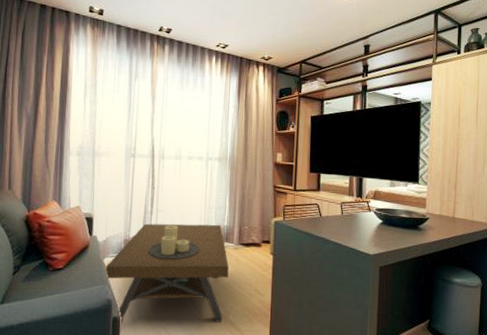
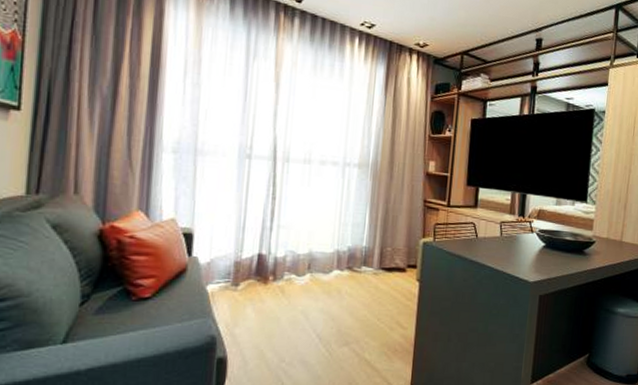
coffee table: present [105,223,229,324] -> none [208,242,366,365]

